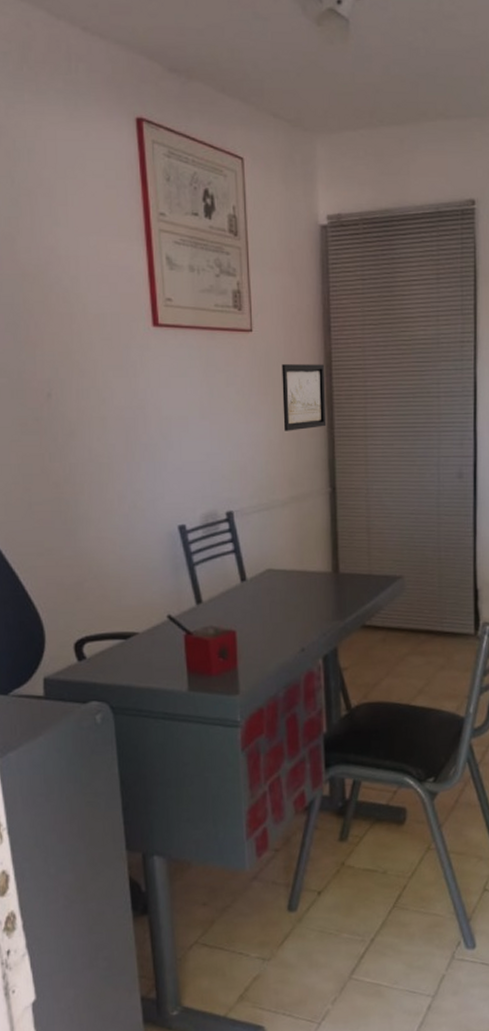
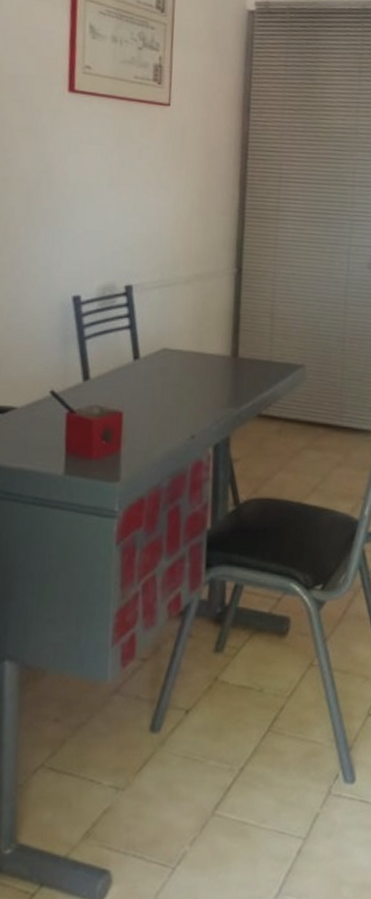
wall art: present [281,364,327,431] -> none [193,141,241,208]

